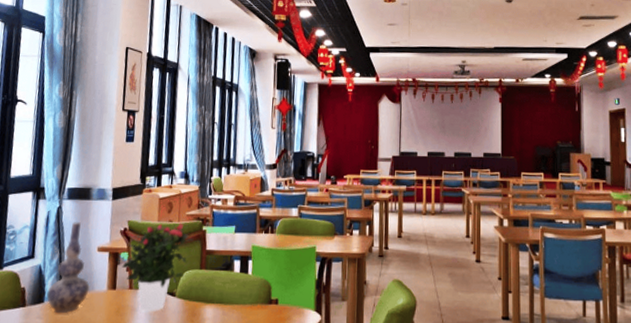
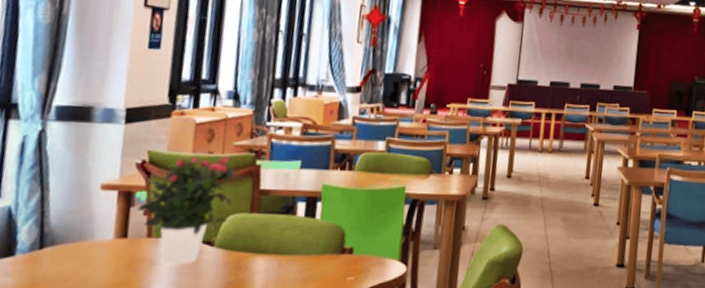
vase: present [46,221,90,314] -> none [19,149,88,270]

